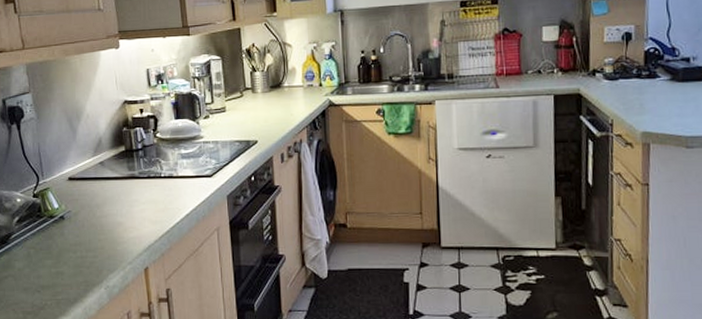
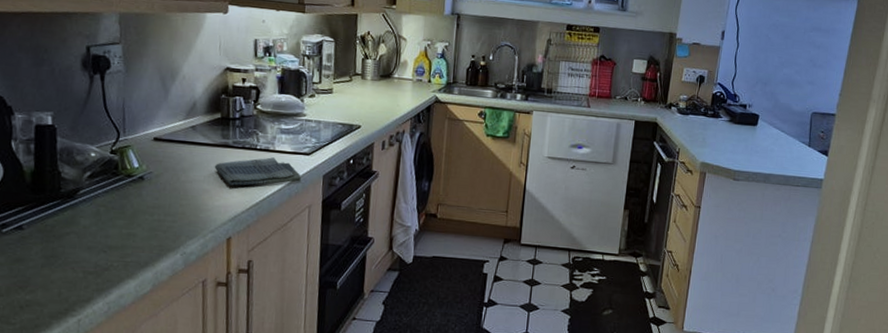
dish towel: none [124,183,206,216] -> present [214,157,301,186]

